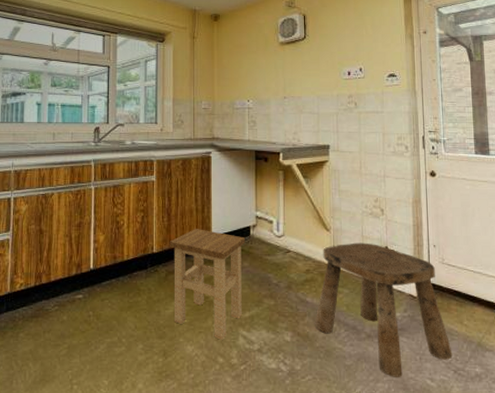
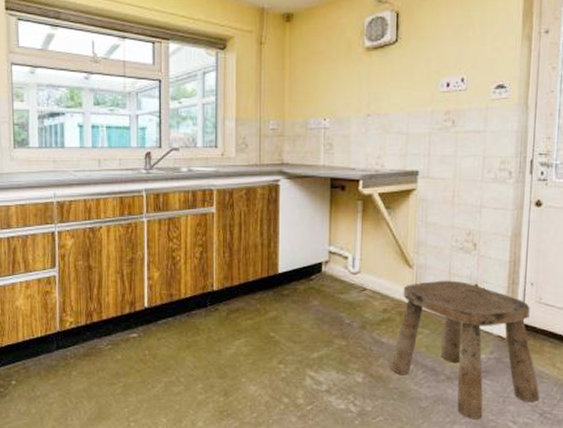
stool: present [169,229,245,340] -> none [231,265,315,380]

